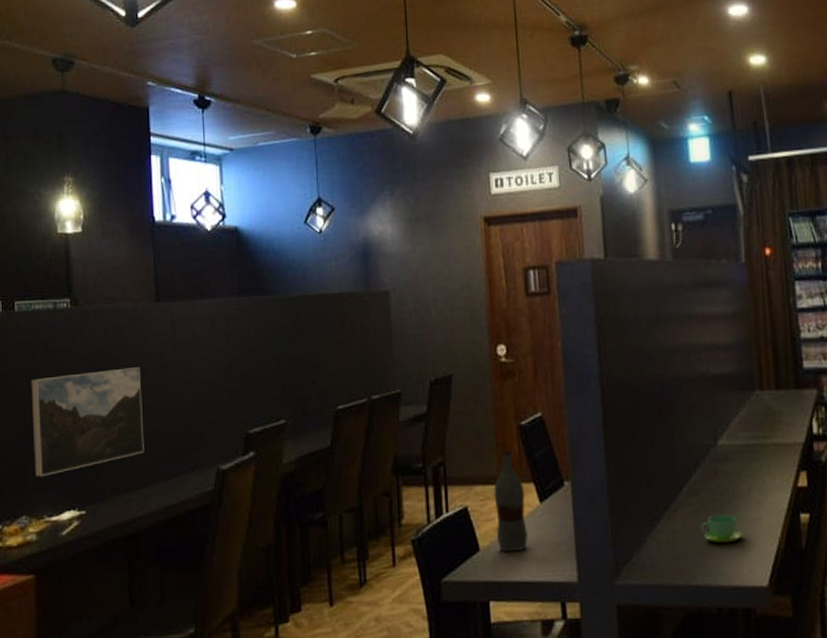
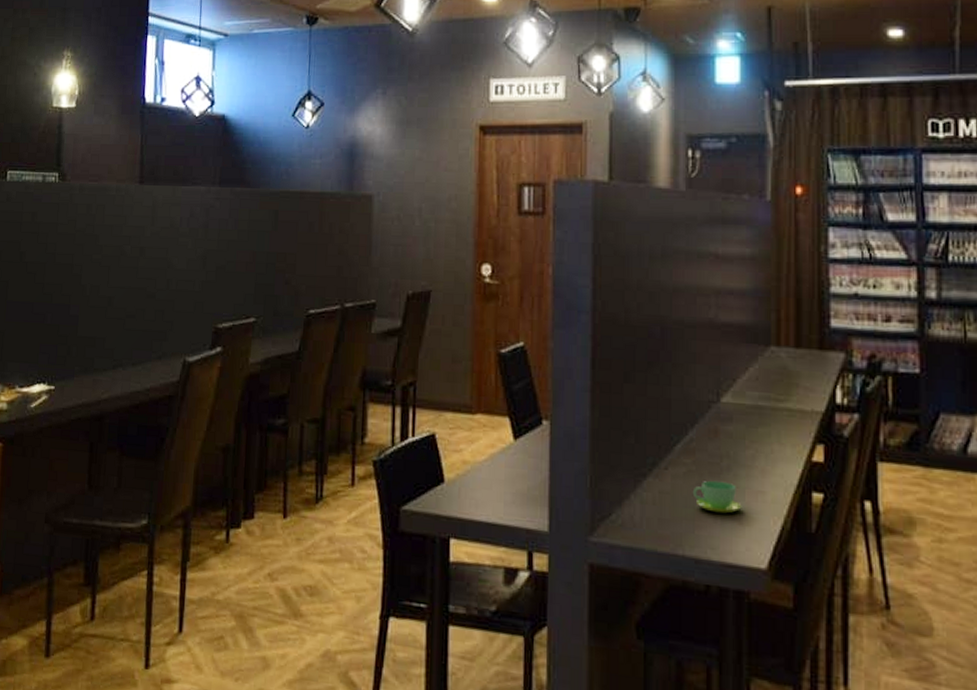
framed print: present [31,367,144,478] -> none [11,247,119,347]
bottle: present [494,450,528,553] -> none [463,378,499,490]

